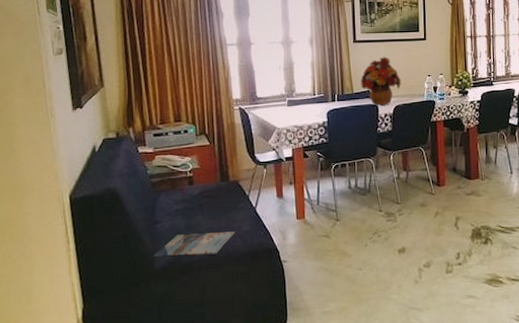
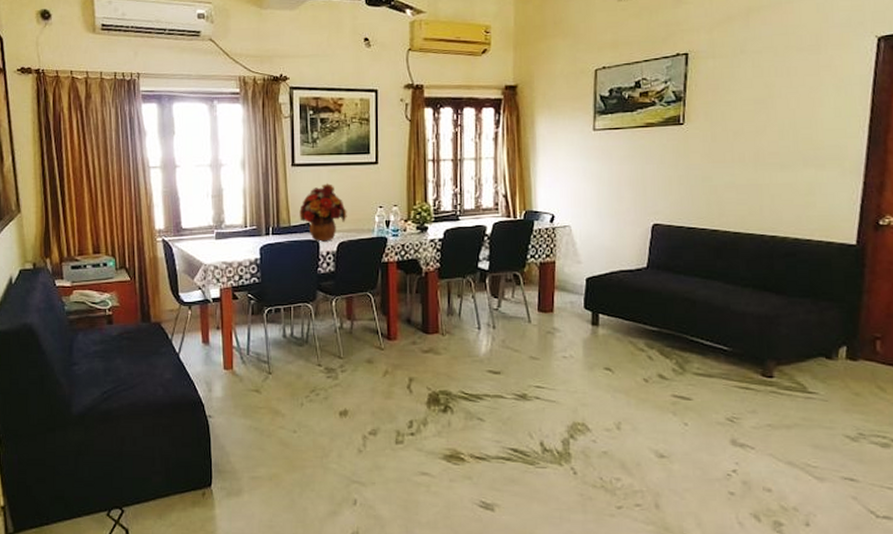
magazine: present [153,231,235,258] -> none [70,379,156,403]

